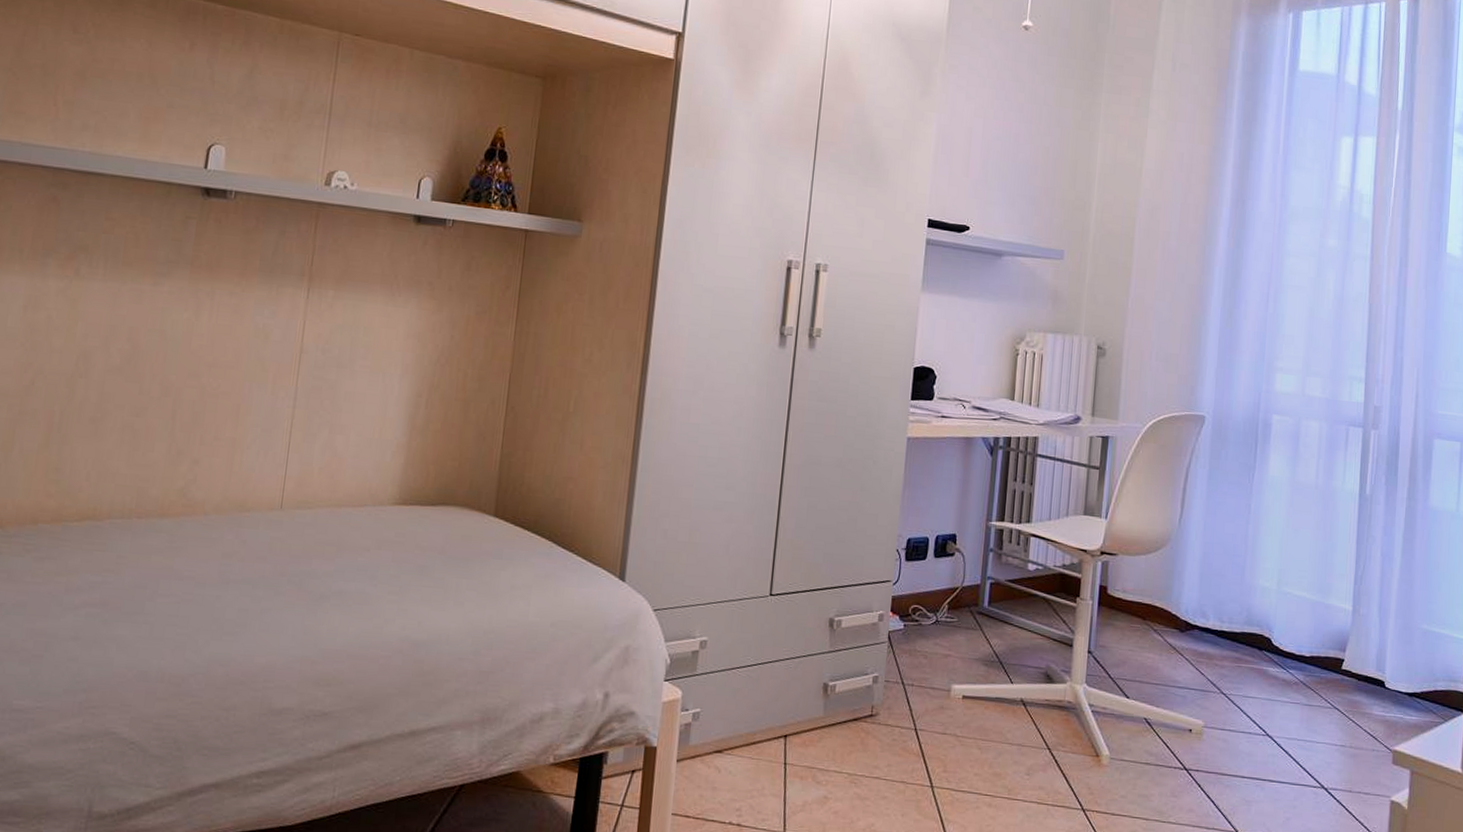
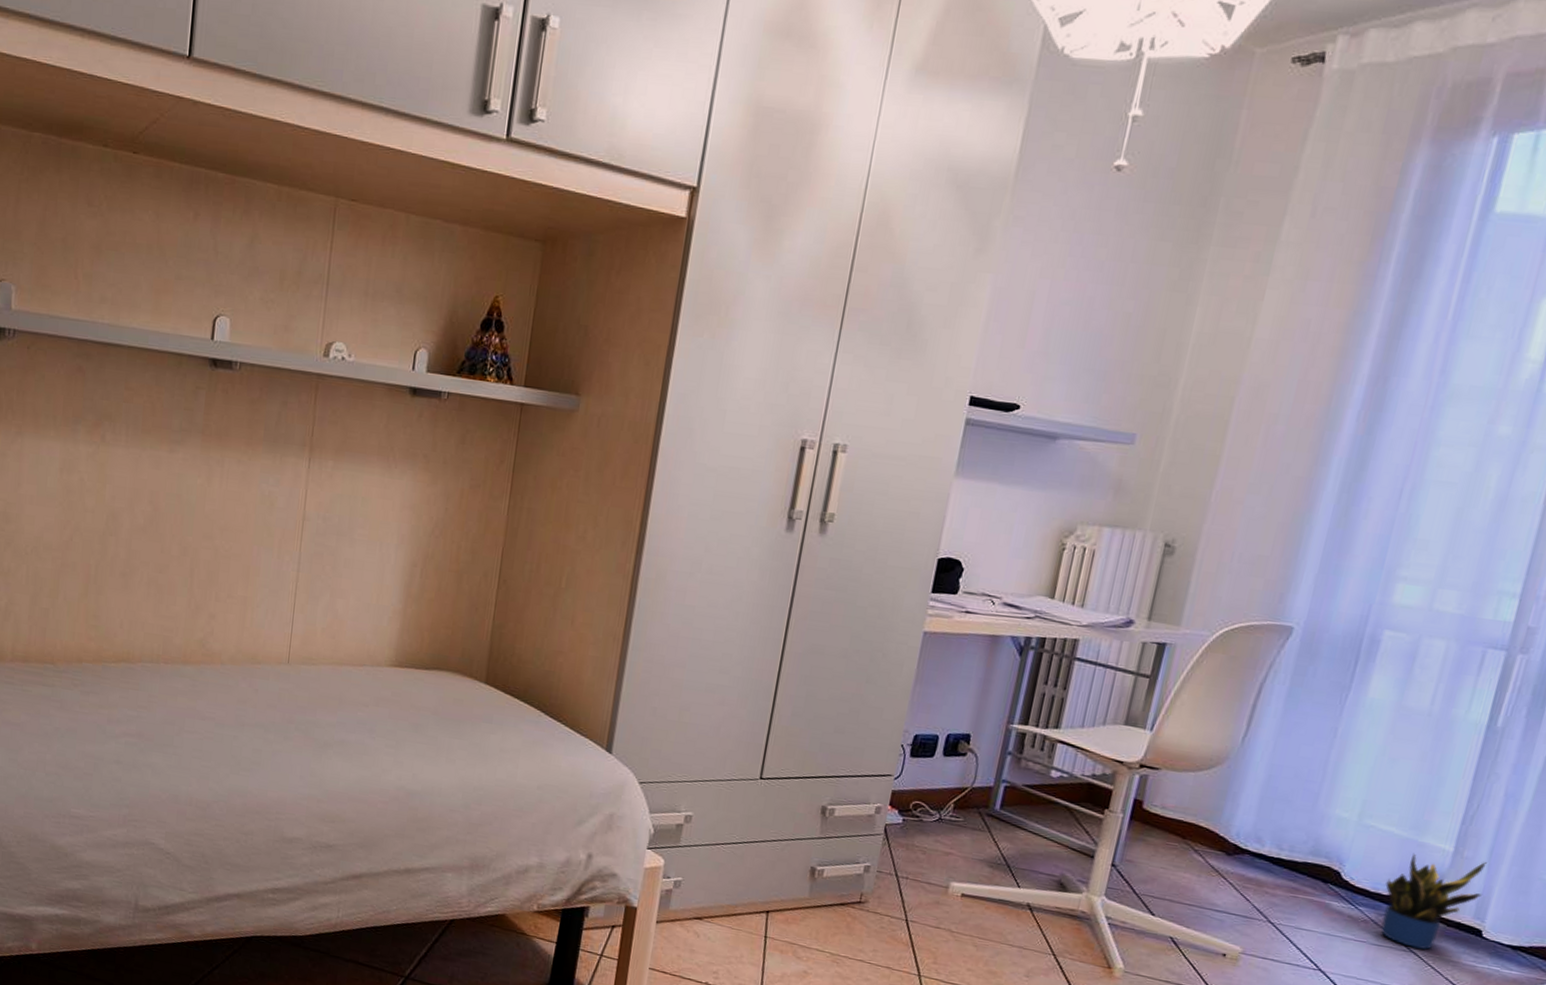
potted plant: none [1307,615,1379,705] -> present [1380,853,1487,950]

